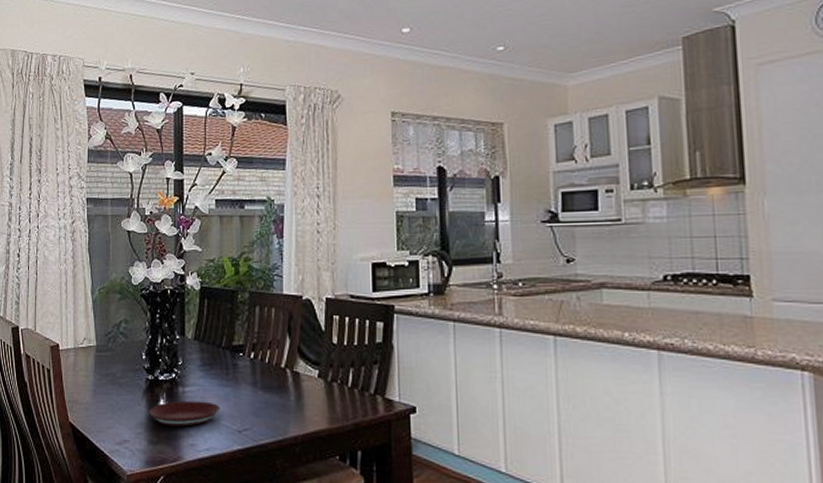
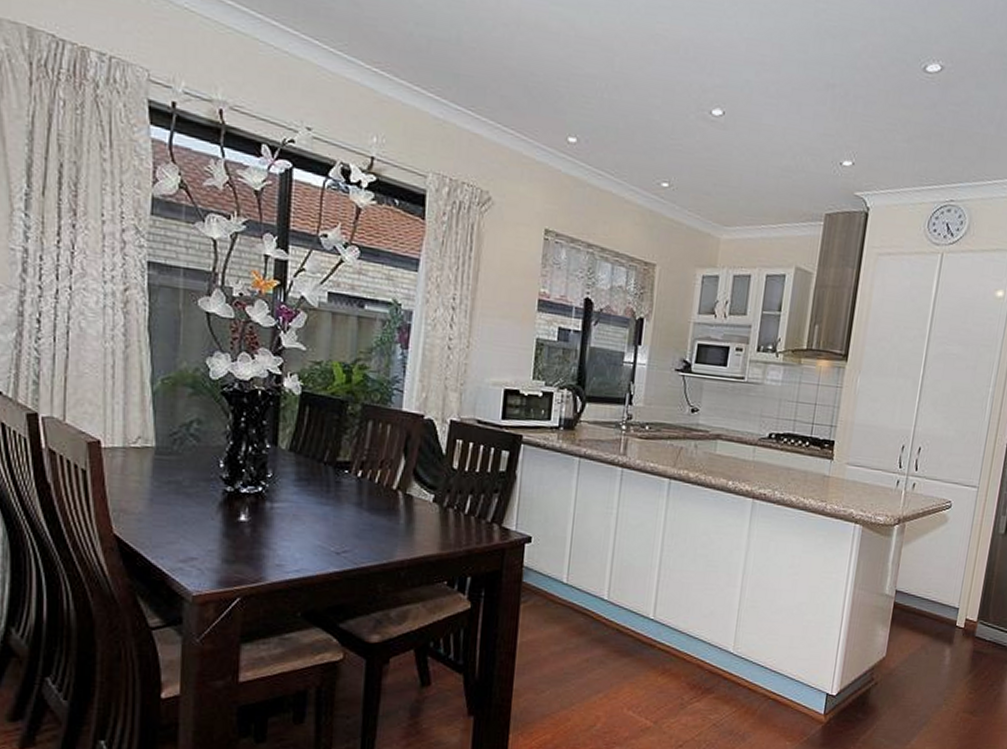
plate: present [148,400,221,427] -> none [224,517,317,546]

